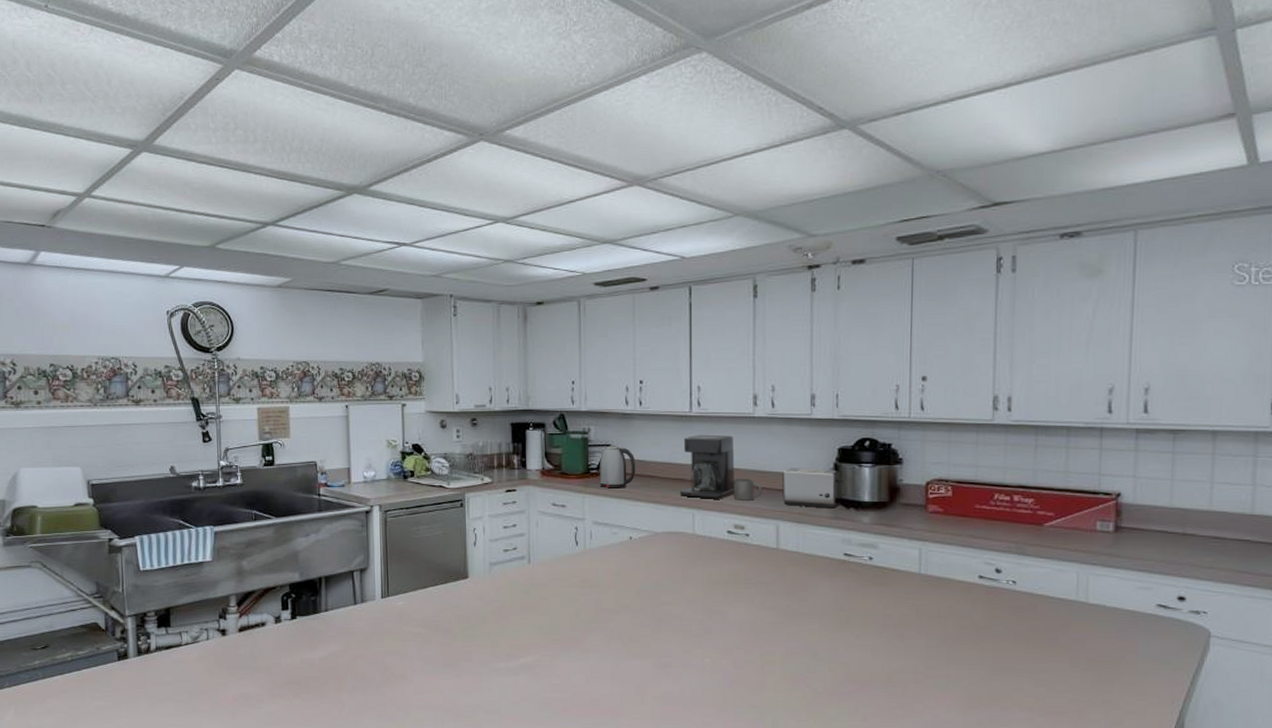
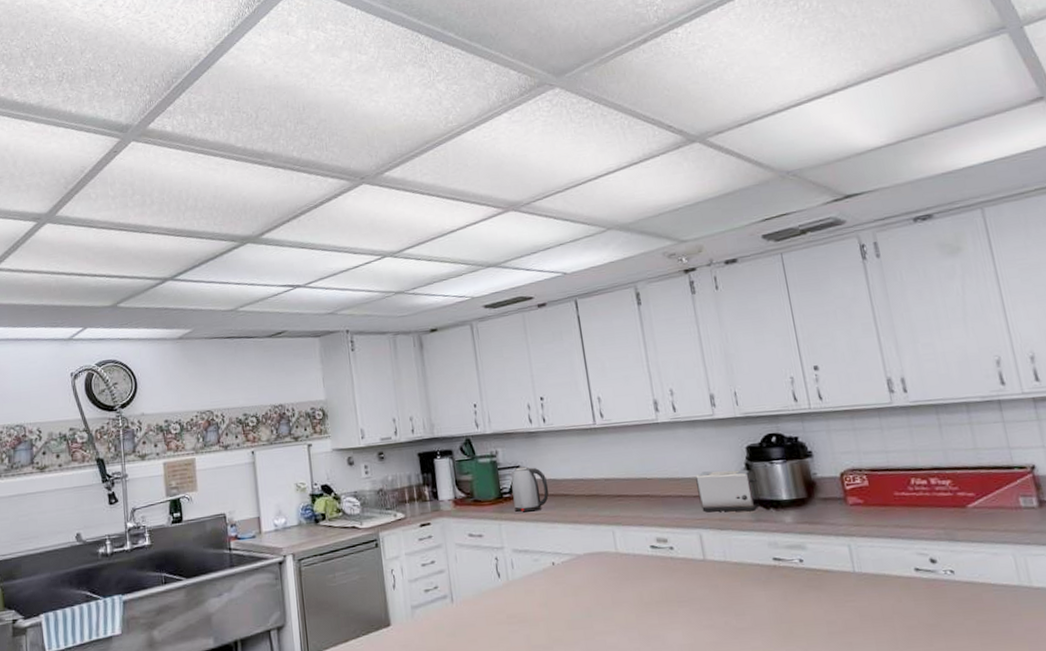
coffee maker: present [679,434,735,499] -> none [591,444,651,514]
mug: present [733,478,762,501] -> none [648,487,679,512]

